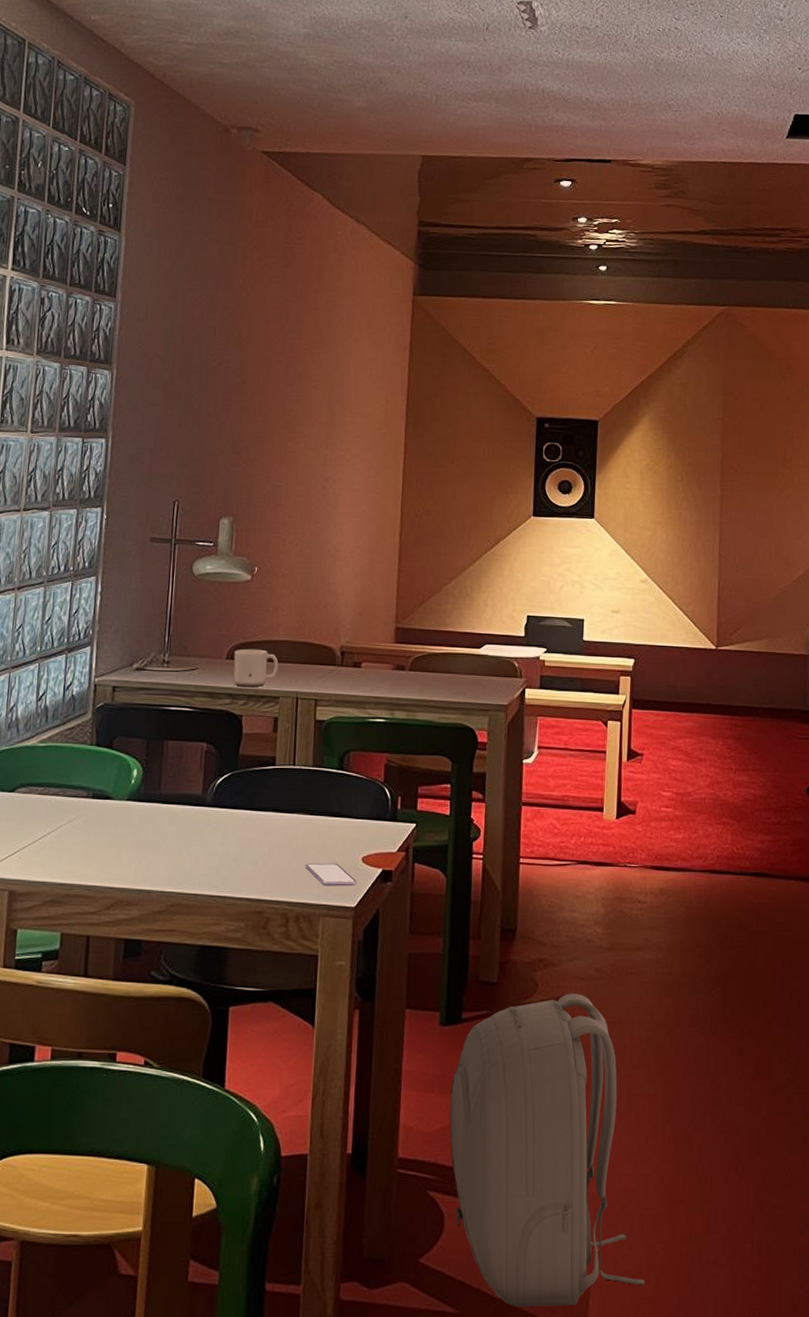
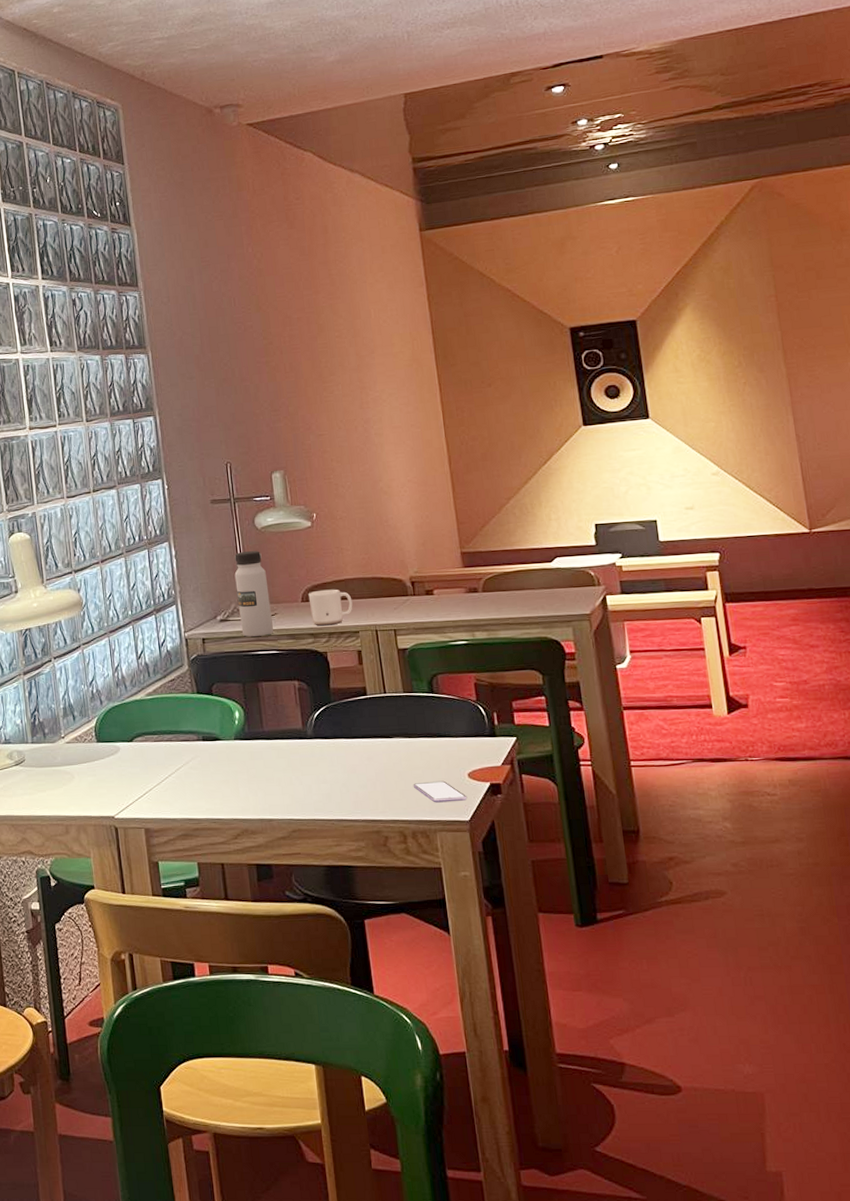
water bottle: none [157,598,195,691] -> present [234,551,273,637]
backpack: present [449,993,645,1306] -> none [598,889,842,1193]

